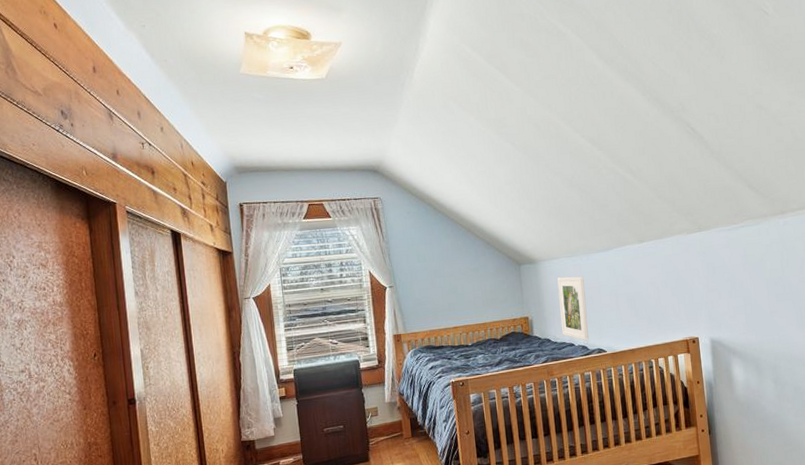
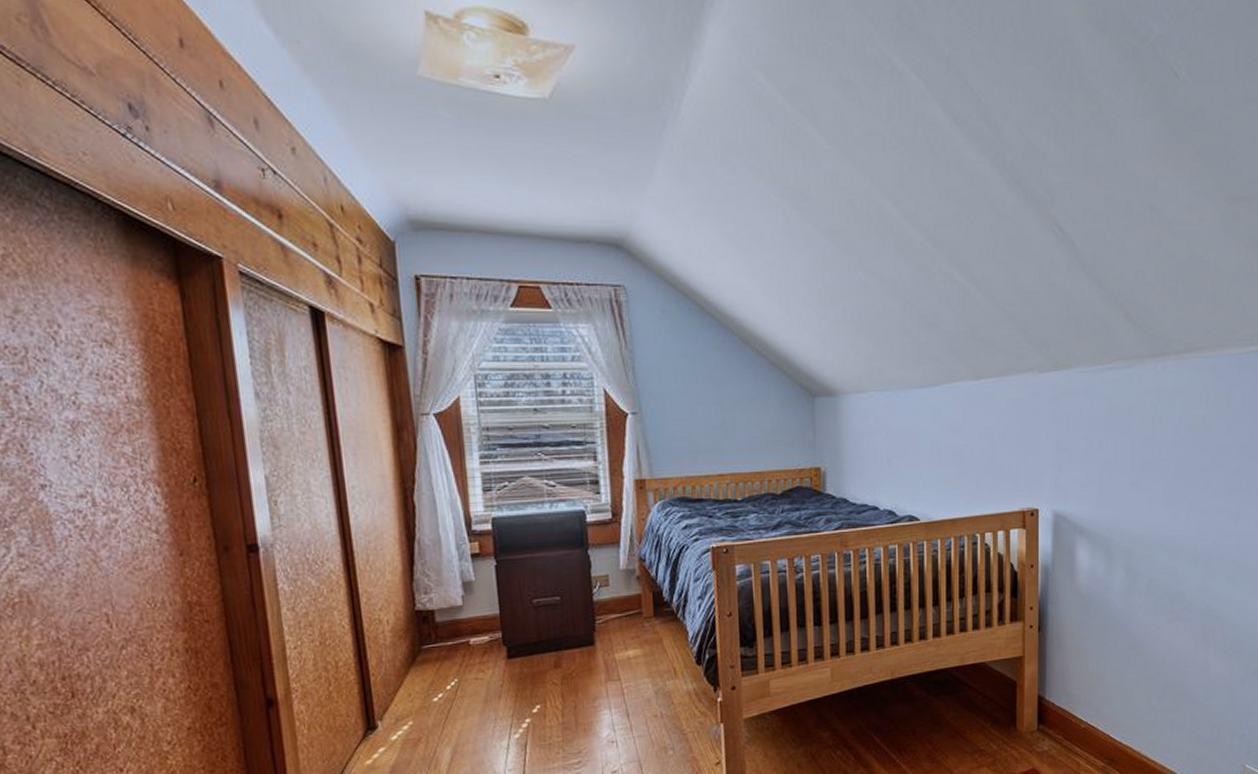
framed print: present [557,276,589,341] -> none [863,417,899,504]

